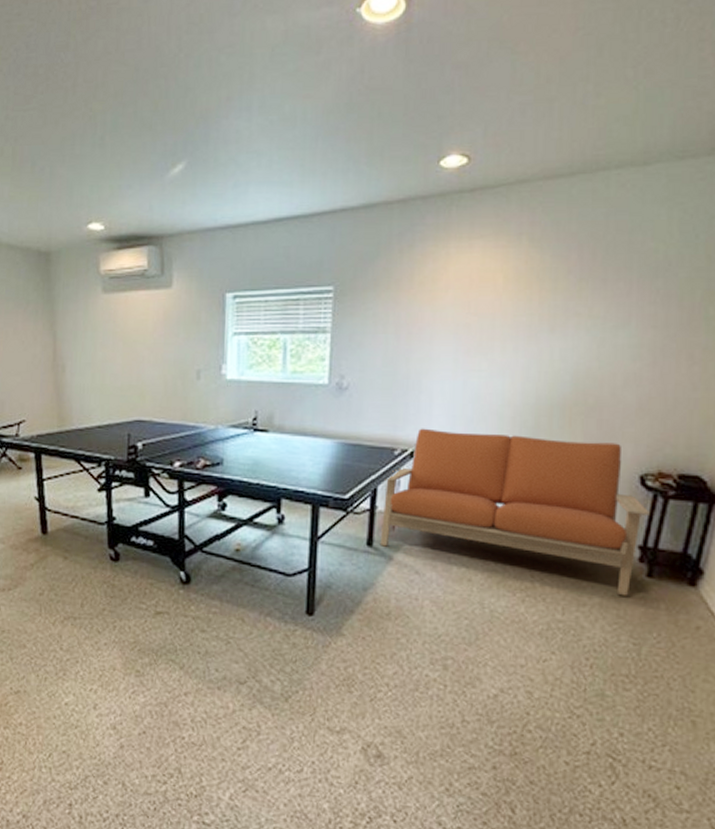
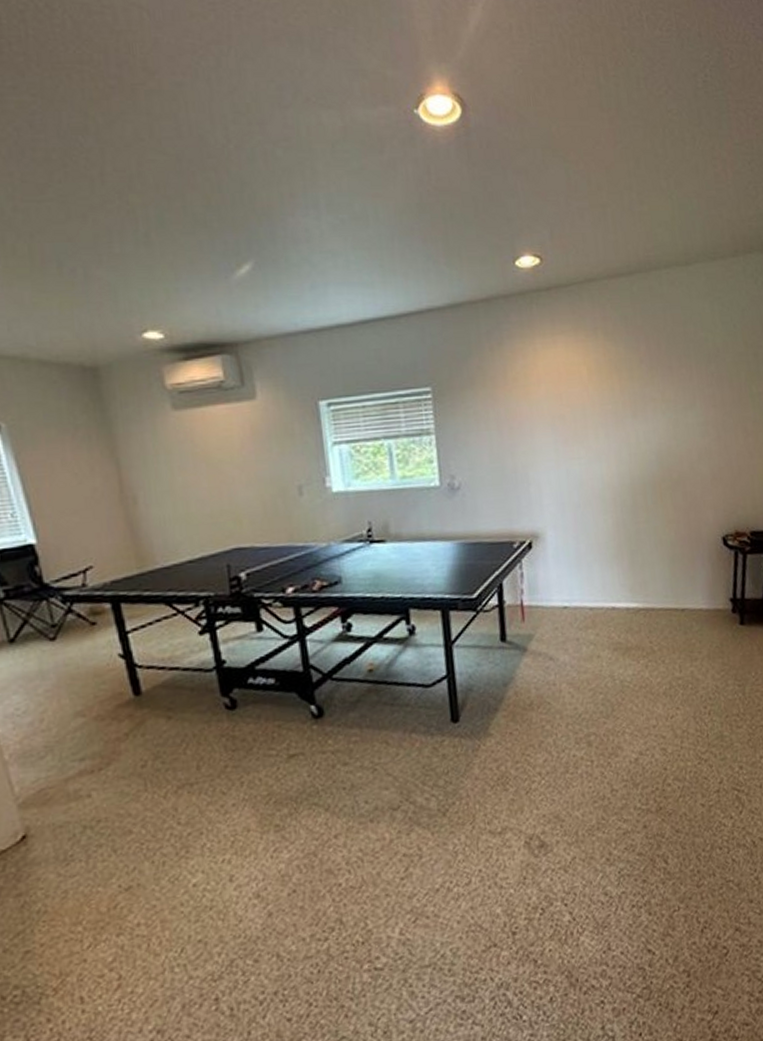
sofa: present [380,428,650,596] -> none [508,511,734,645]

